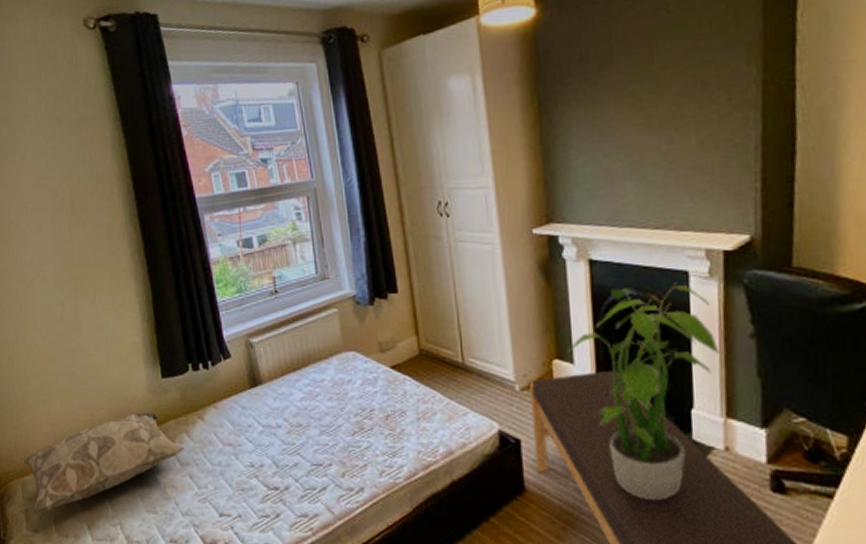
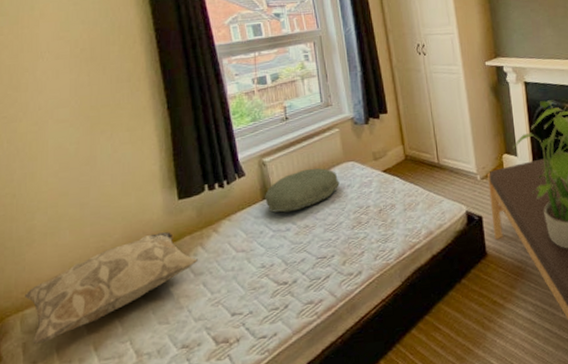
pillow: none [253,355,338,406] -> present [265,168,340,213]

